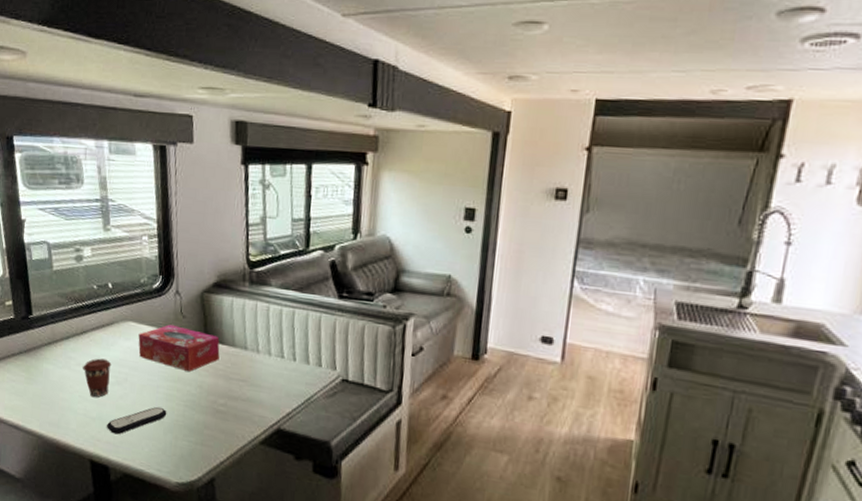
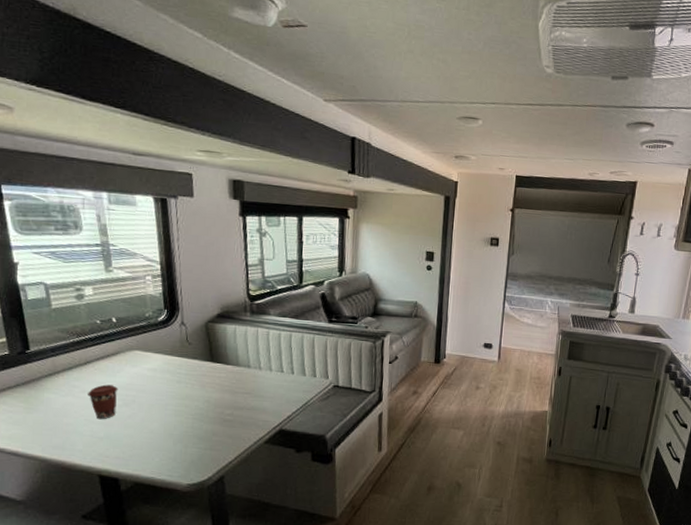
remote control: present [107,406,167,435] -> none [115,421,176,450]
tissue box: present [138,324,220,372] -> none [145,351,225,389]

